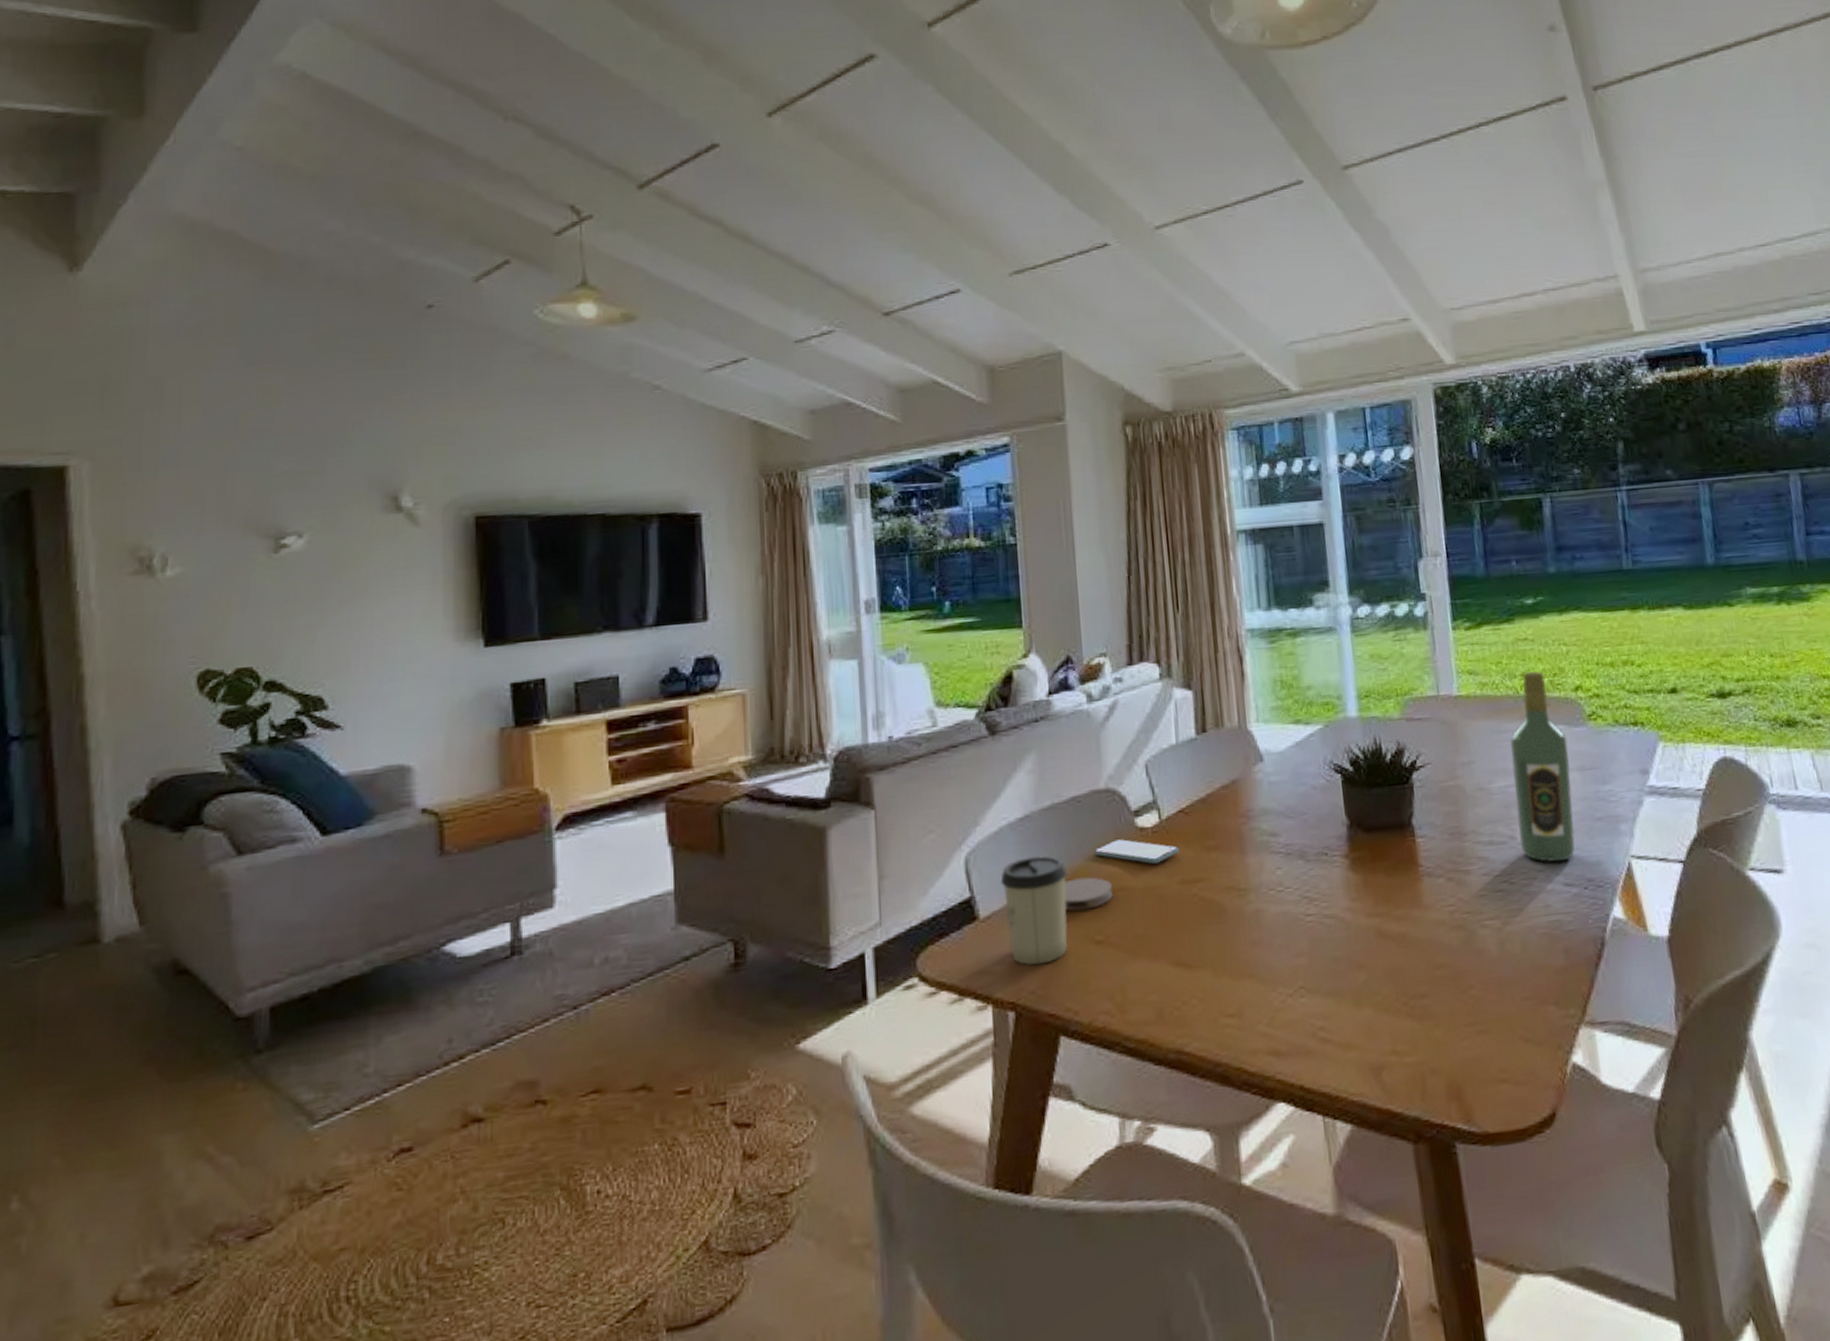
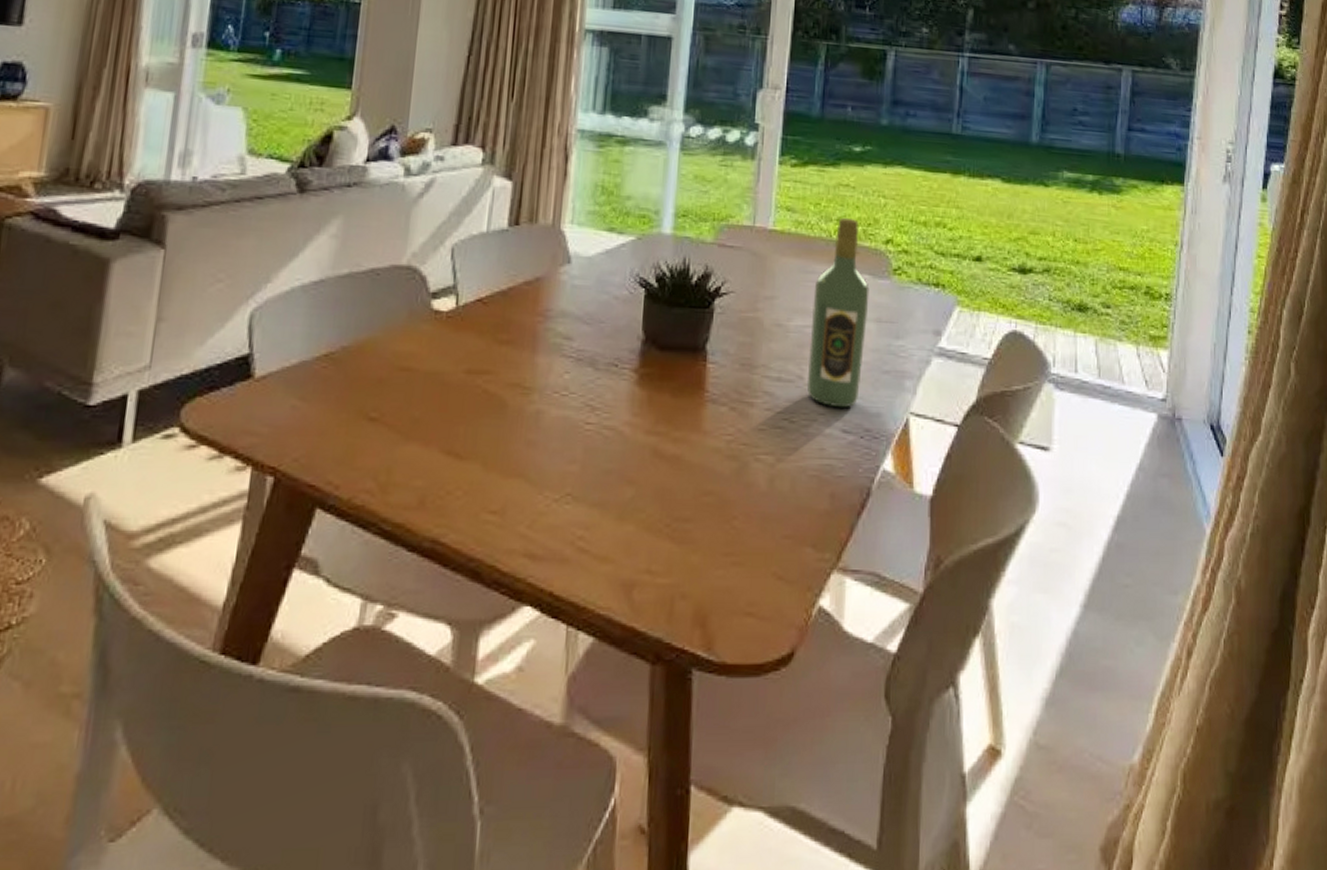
cup: present [1000,855,1069,966] -> none [280,322,354,434]
coaster: present [1064,877,1114,911] -> none [343,351,398,385]
smartphone: present [1093,839,1179,864] -> none [383,319,471,349]

